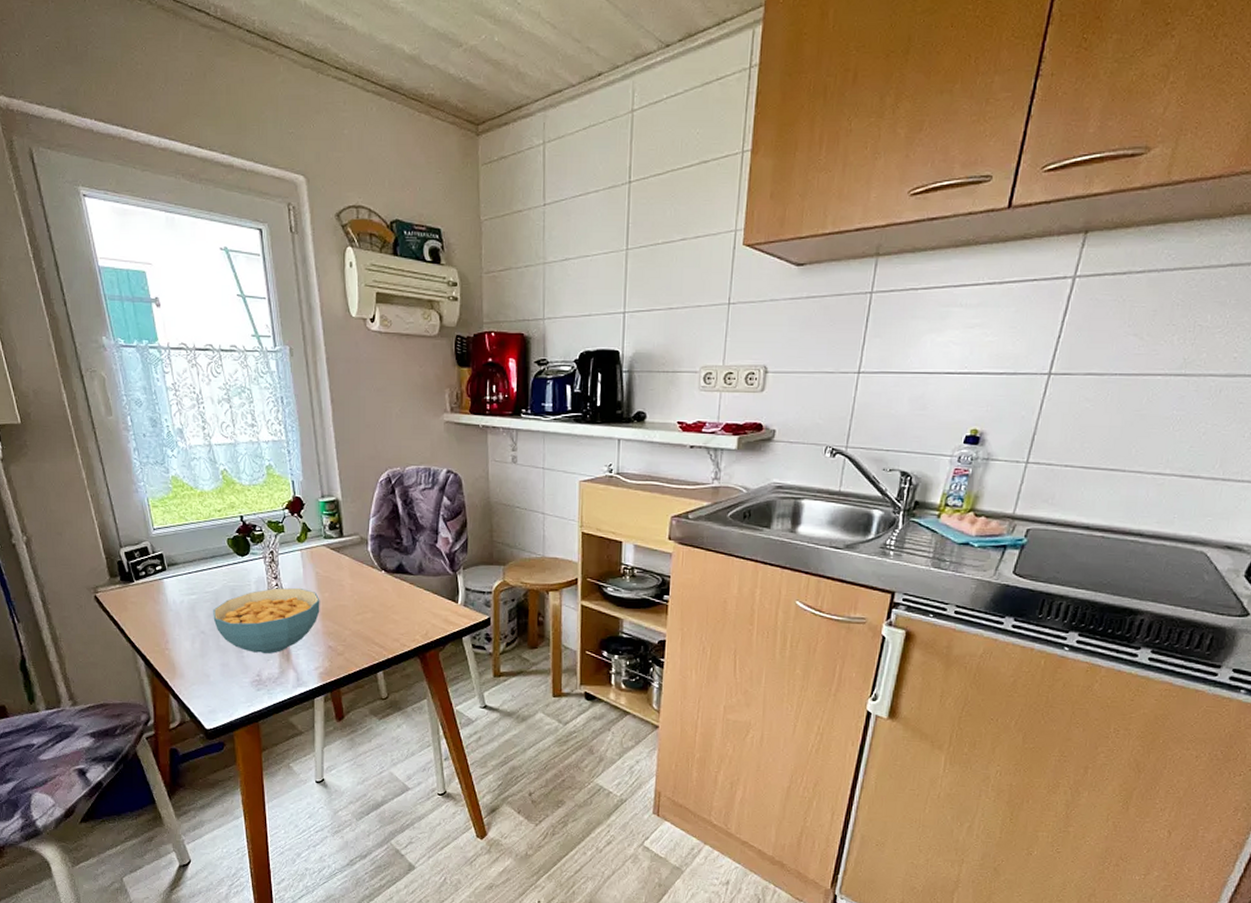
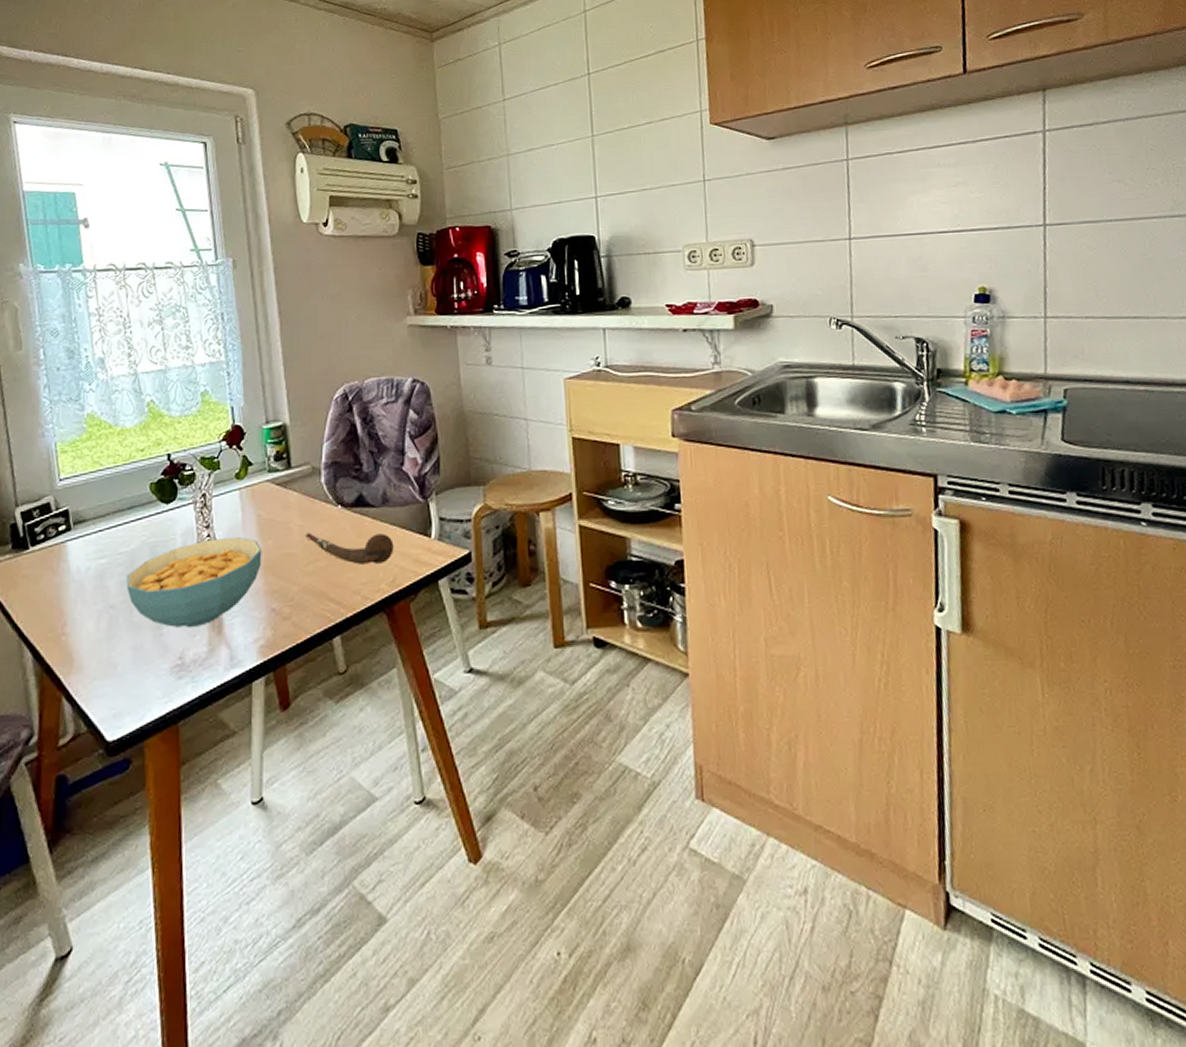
spoon: none [354,590,427,620] -> present [304,532,394,565]

